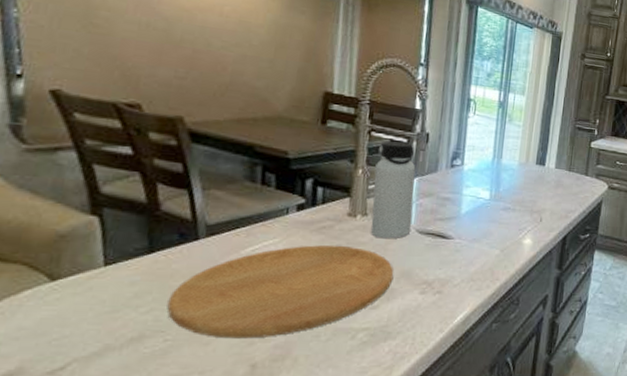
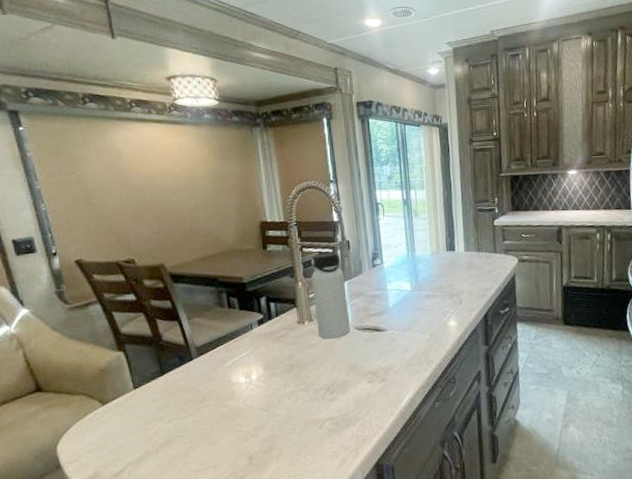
cutting board: present [167,245,394,339] -> none [181,349,344,437]

